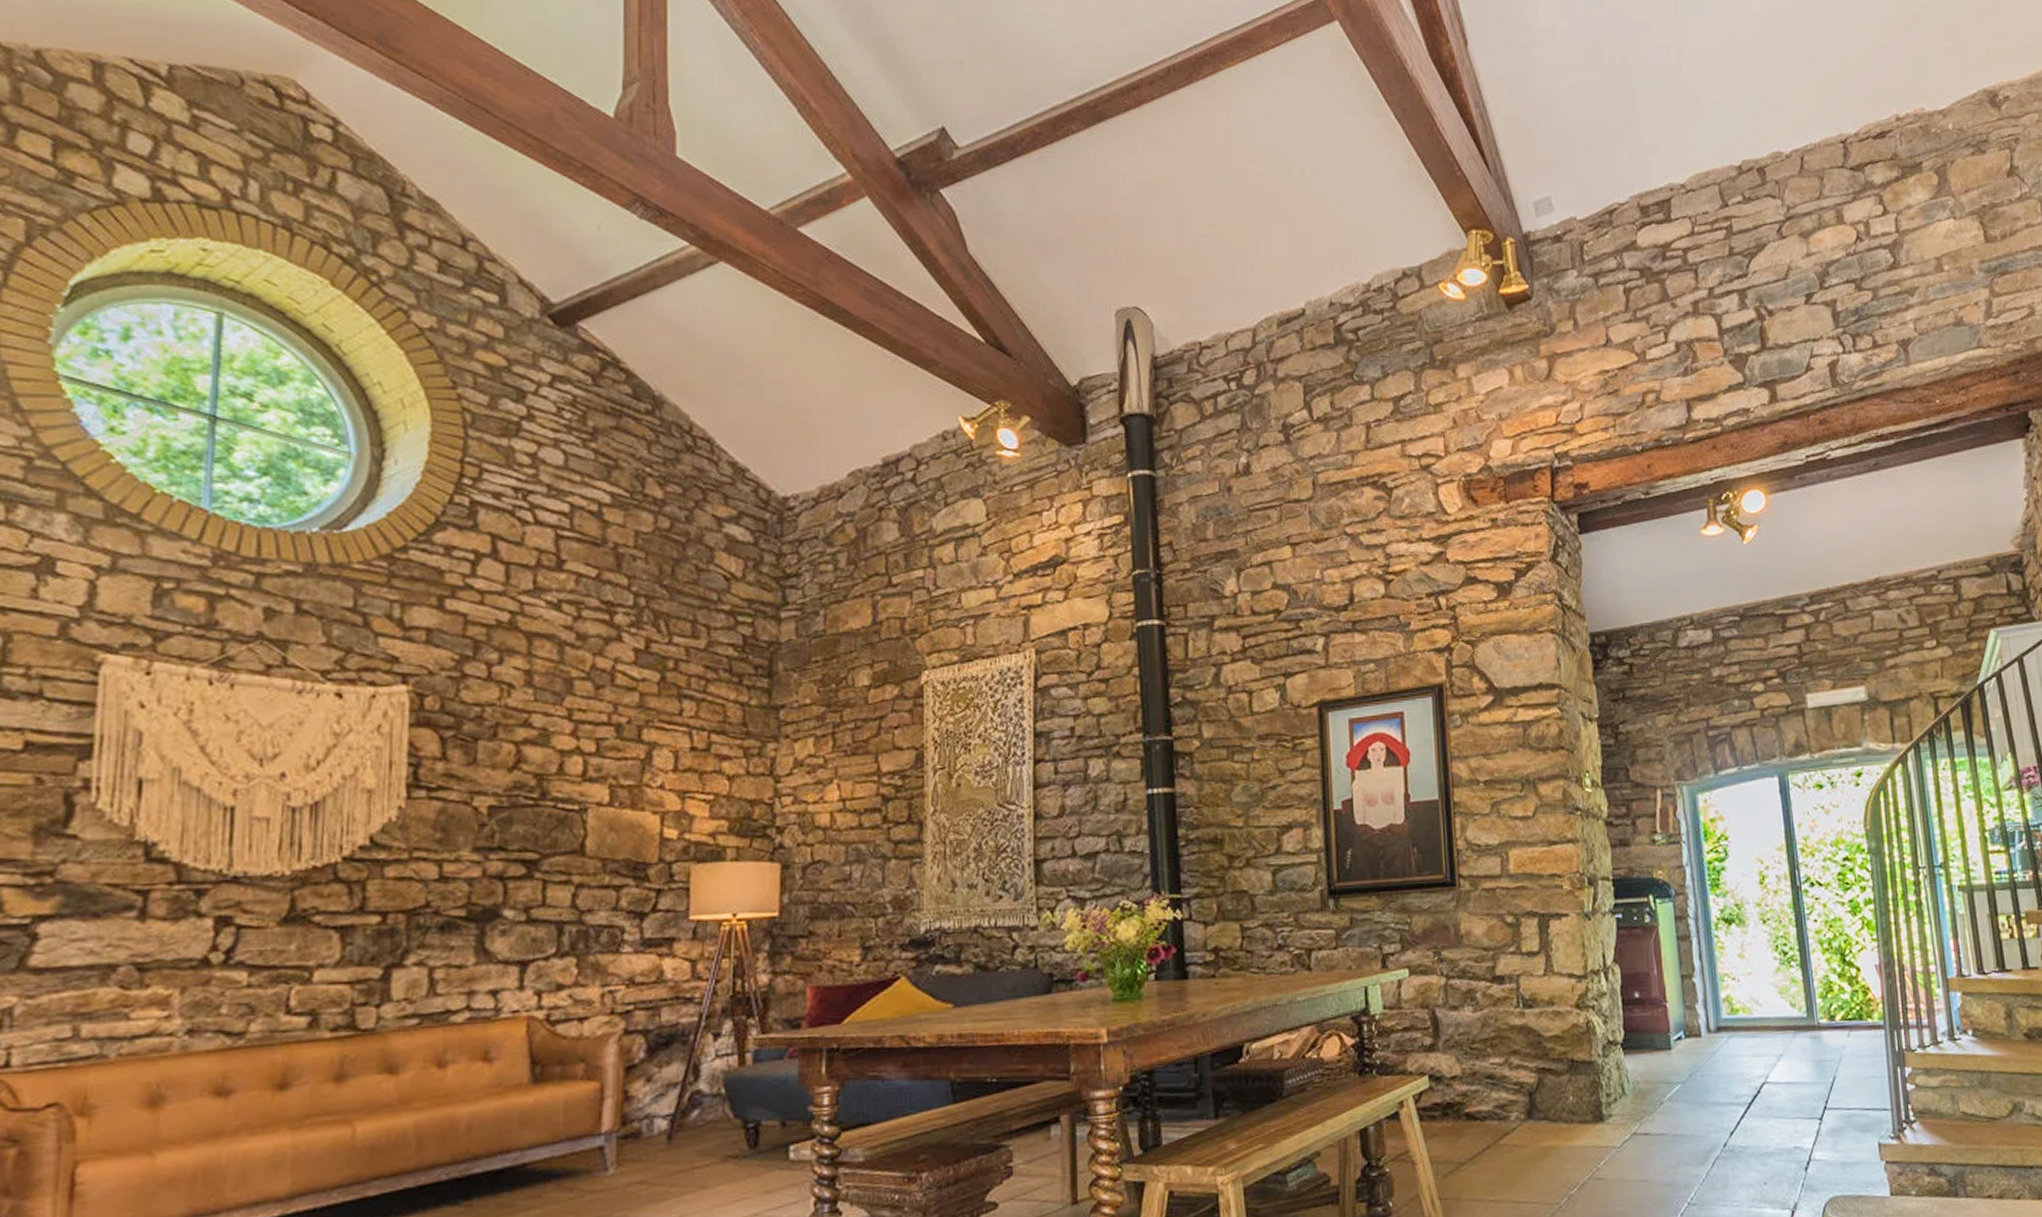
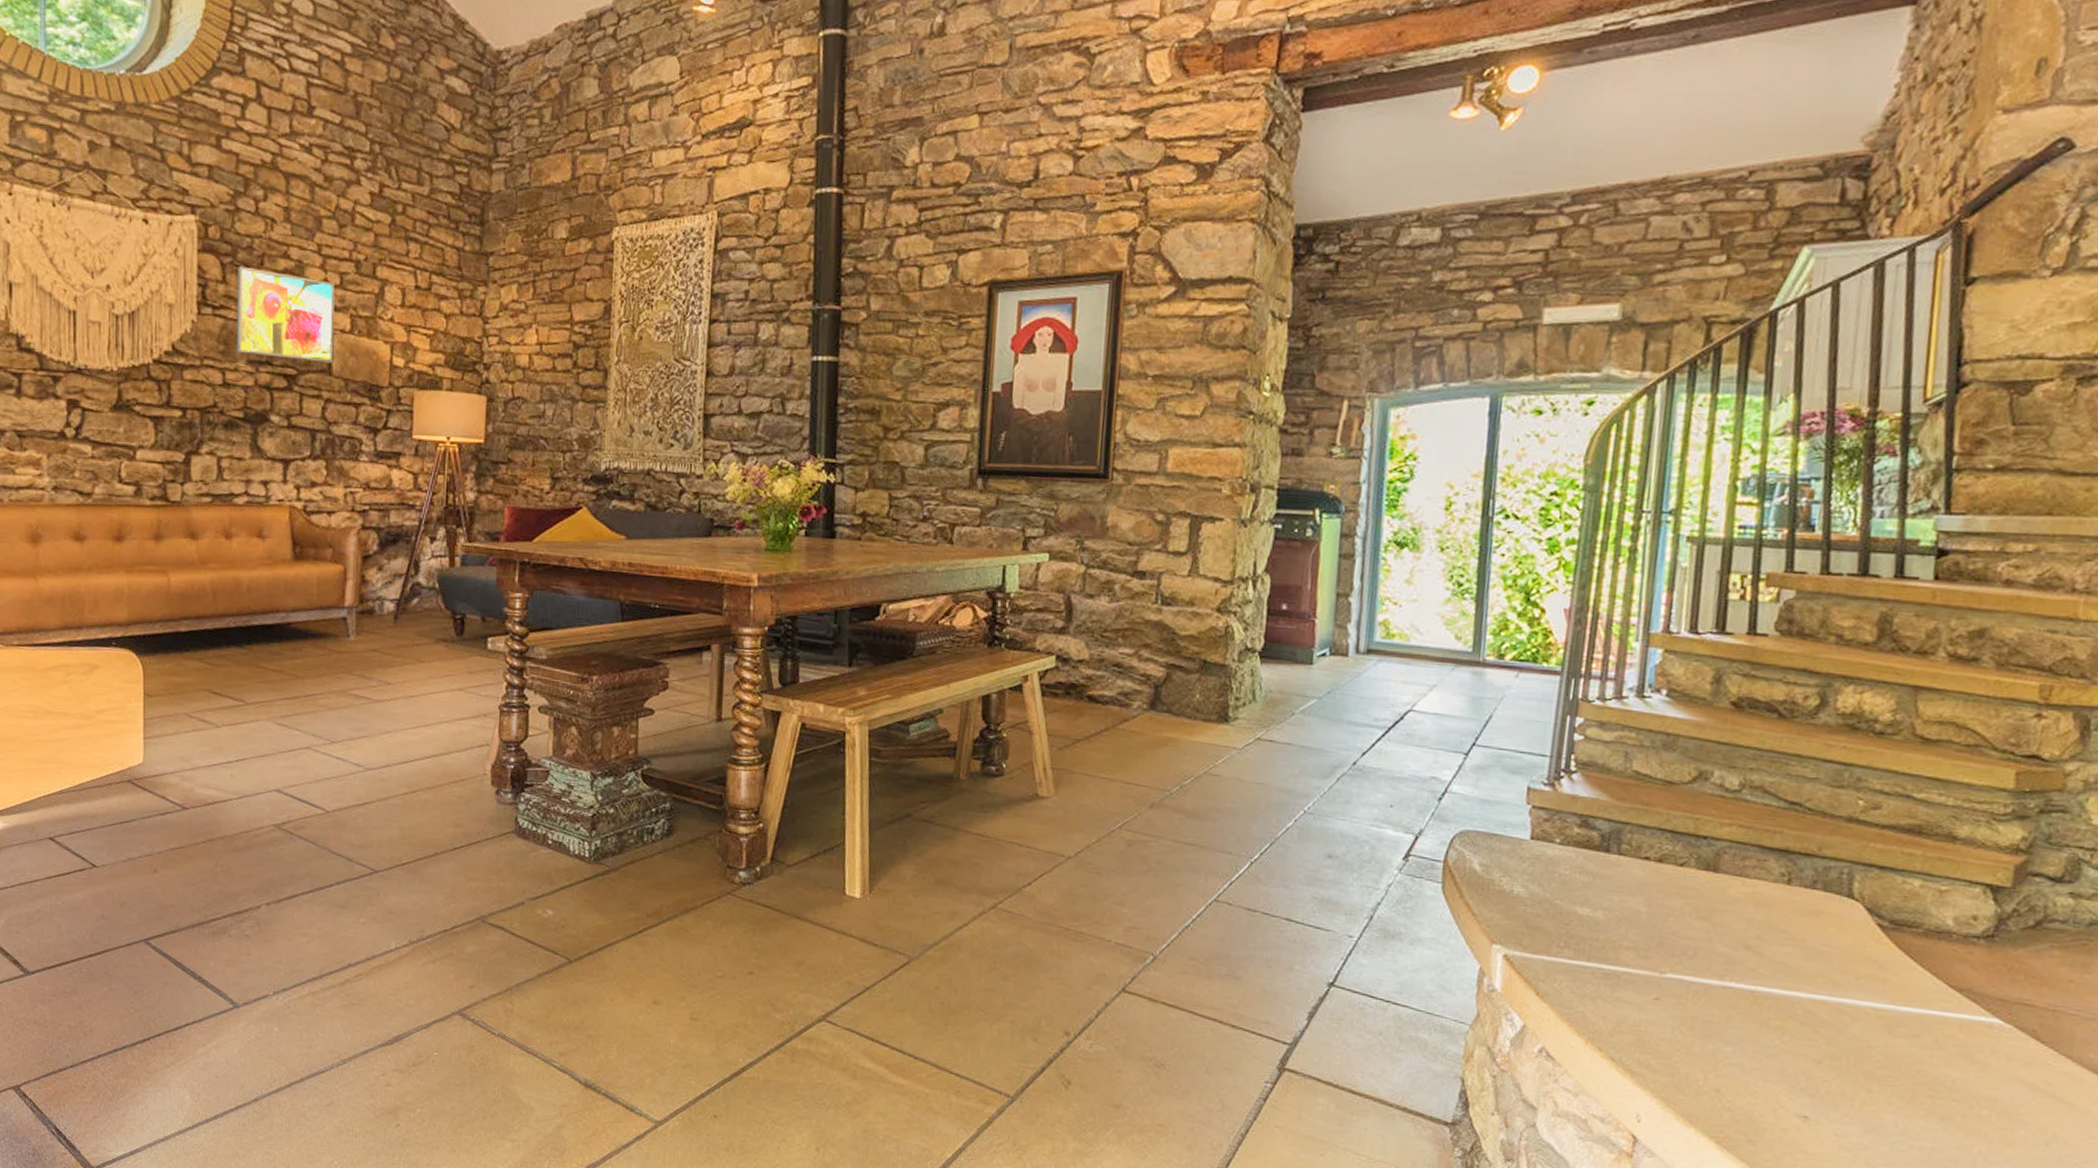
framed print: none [458,739,589,843] -> present [236,266,335,363]

